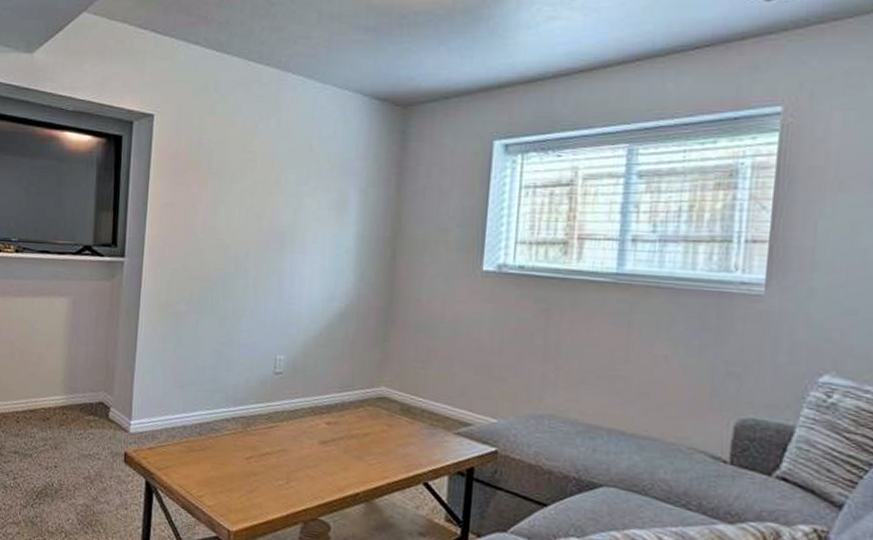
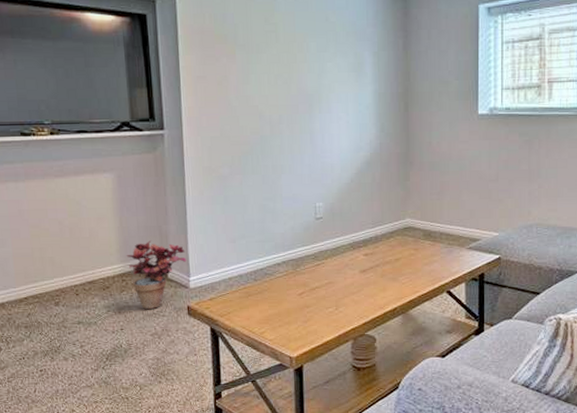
potted plant: none [70,374,131,450] -> present [126,240,187,310]

